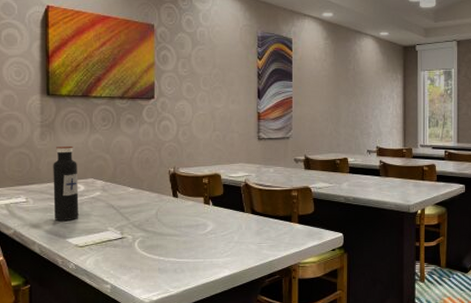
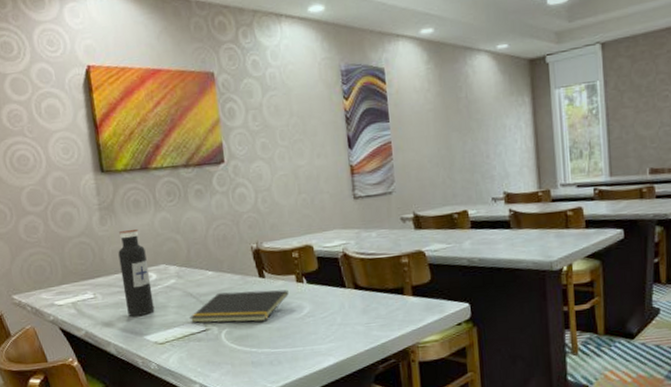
notepad: none [109,207,196,234] -> present [189,289,289,323]

